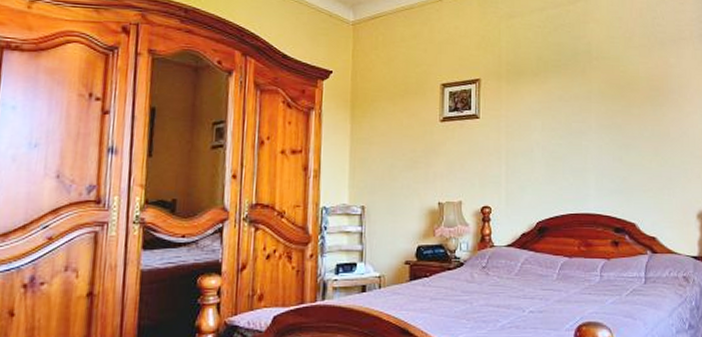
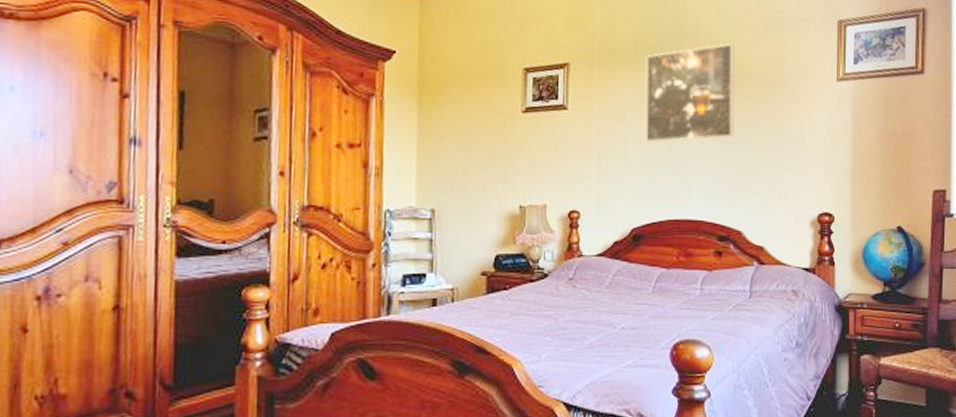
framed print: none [546,60,626,146] -> present [645,43,735,142]

